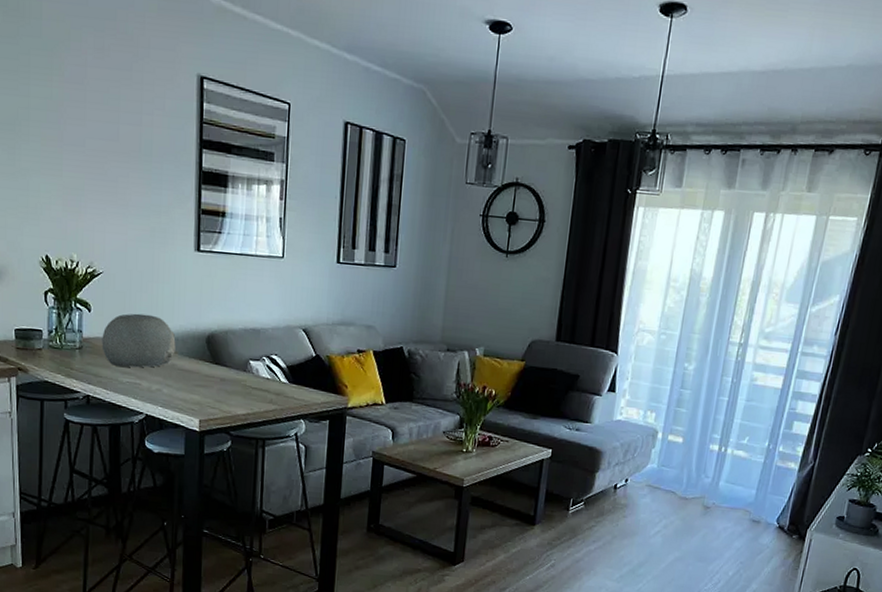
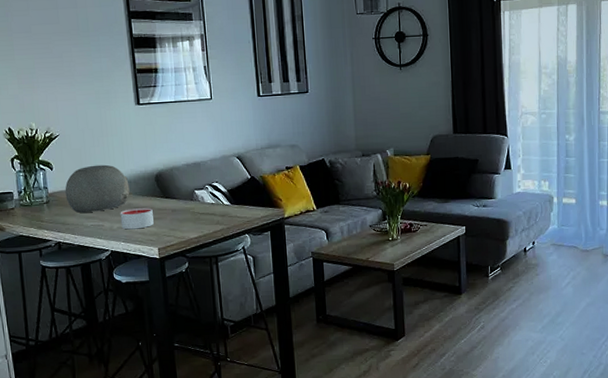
candle: none [161,370,199,395] -> present [120,208,154,230]

